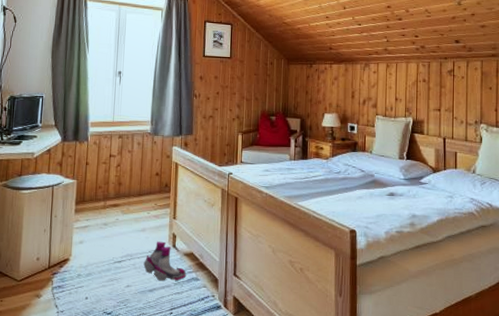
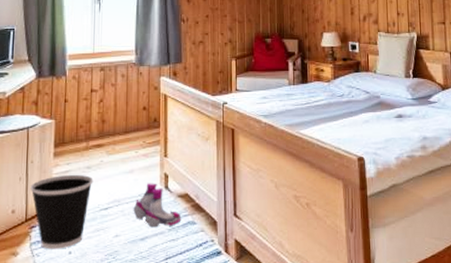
wastebasket: none [53,229,109,295] -> present [30,174,94,250]

